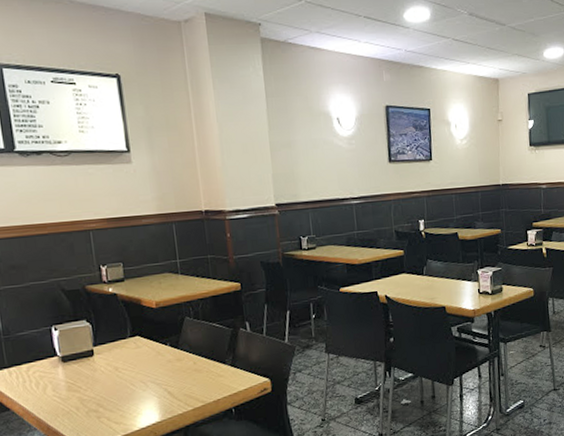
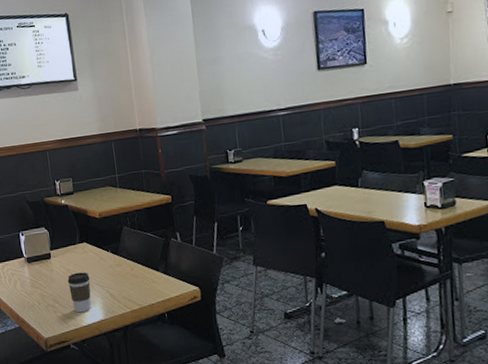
coffee cup: none [115,369,145,417] -> present [67,272,91,313]

